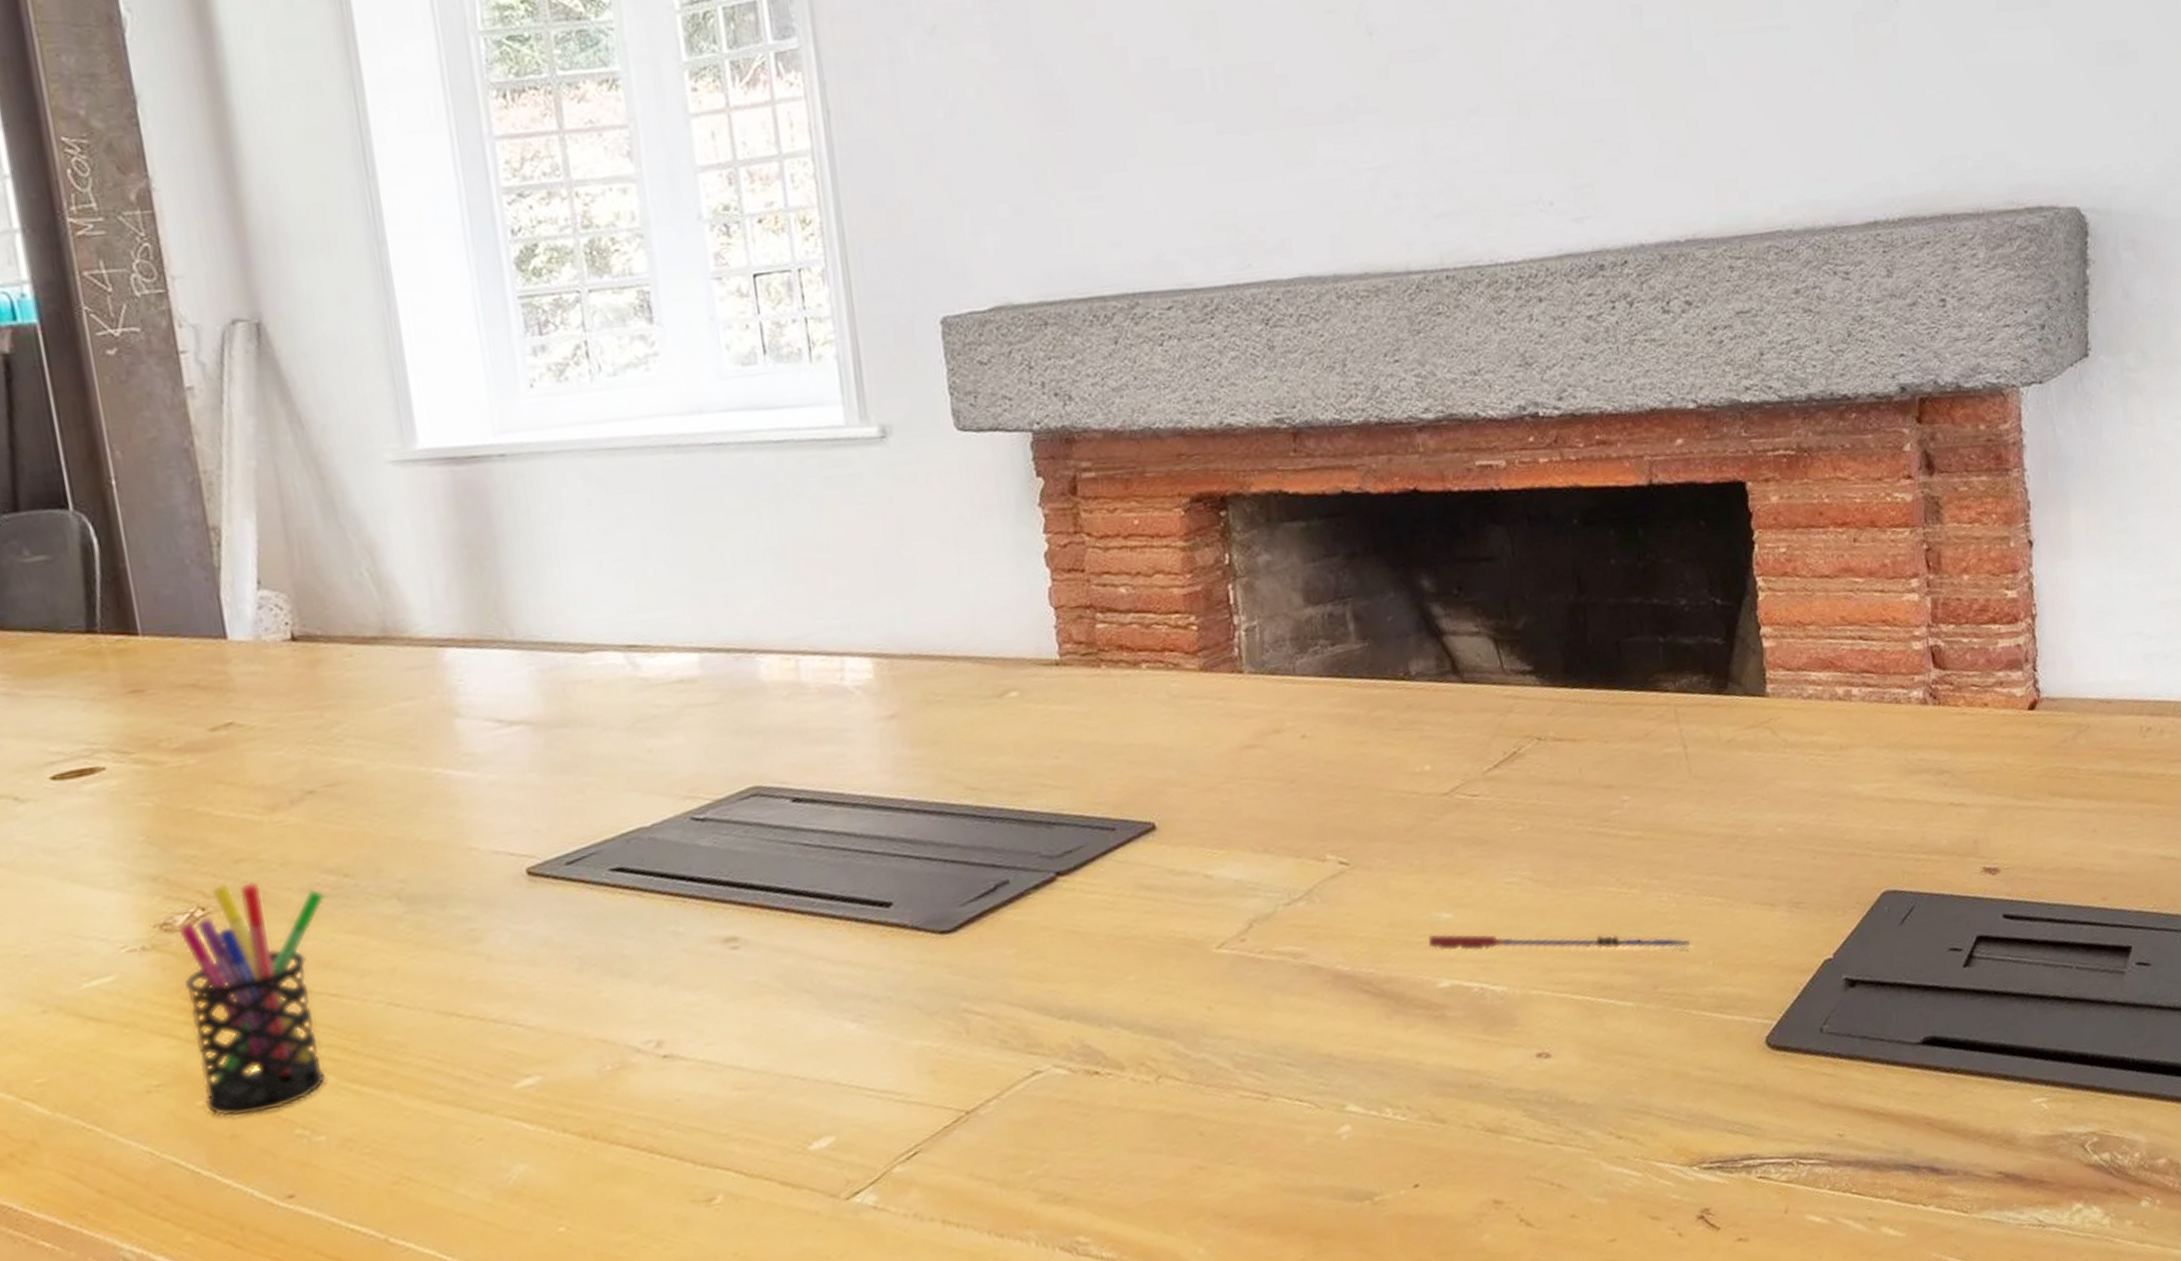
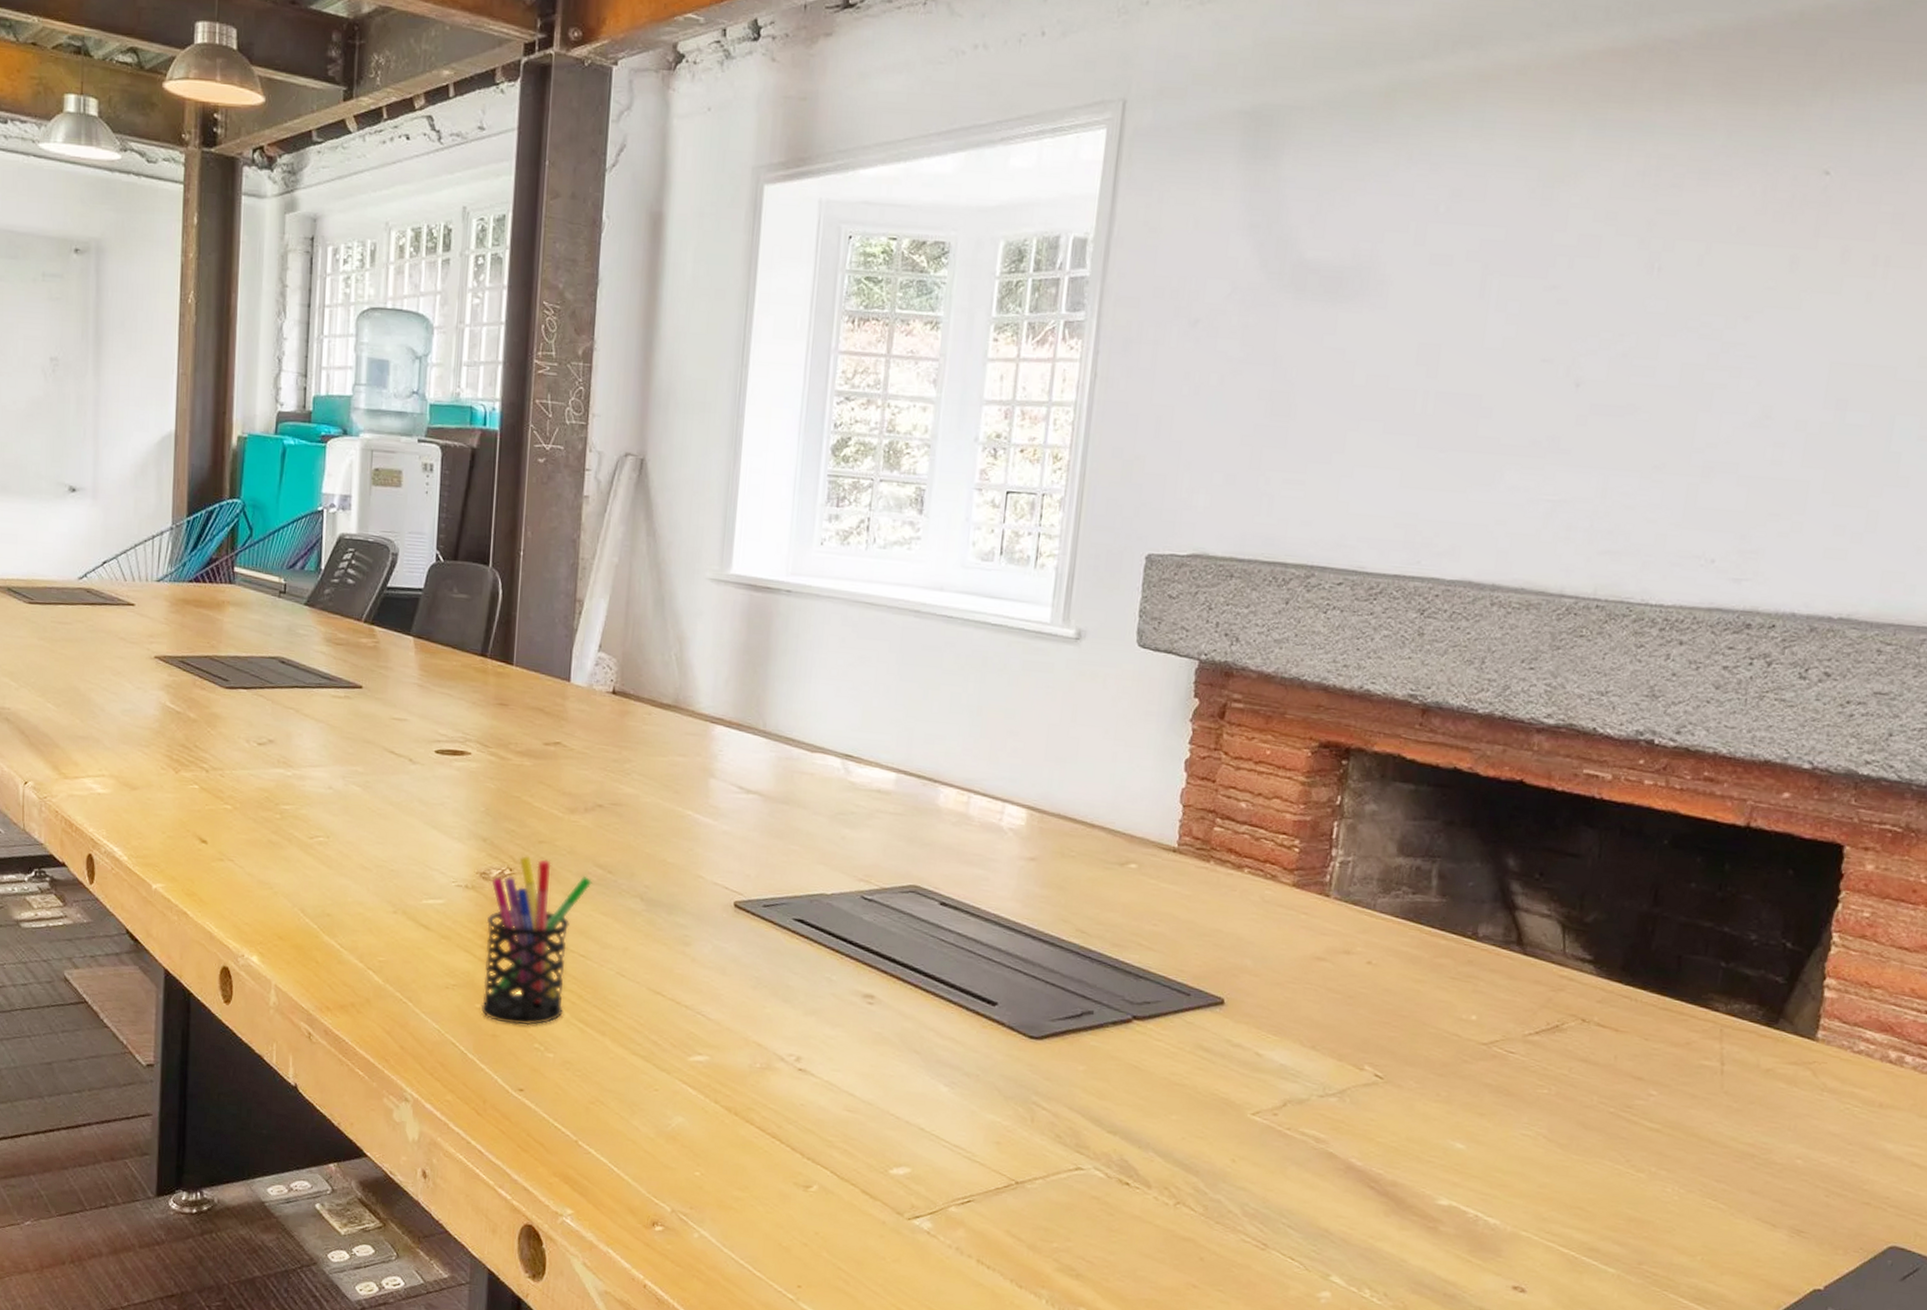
pen: present [1429,933,1690,951] -> none [1438,1157,1684,1239]

